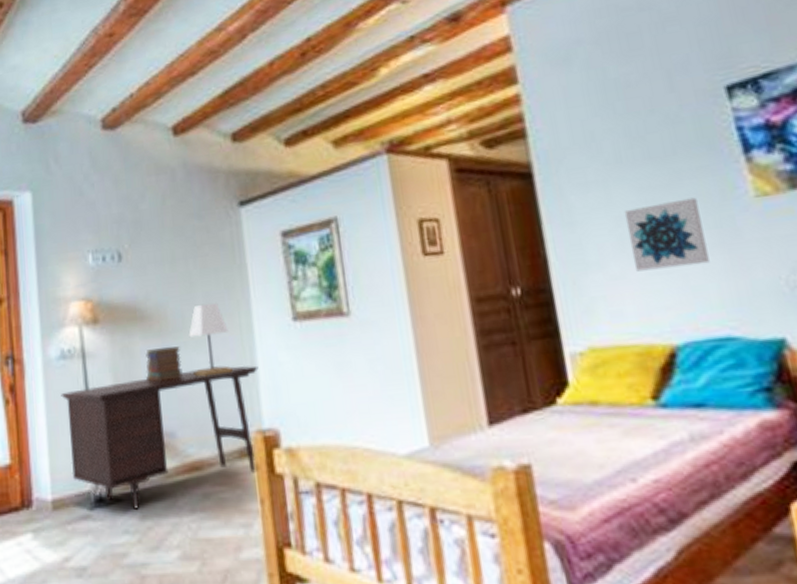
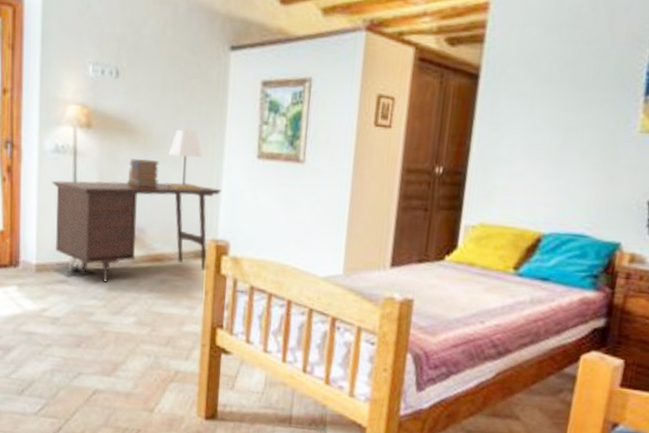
wall art: present [624,197,710,272] -> none [533,121,597,177]

